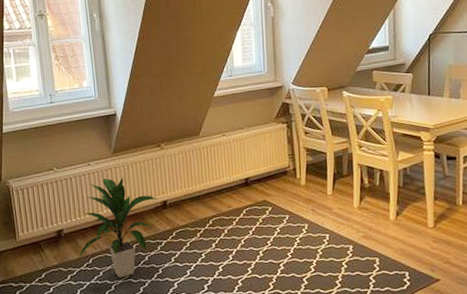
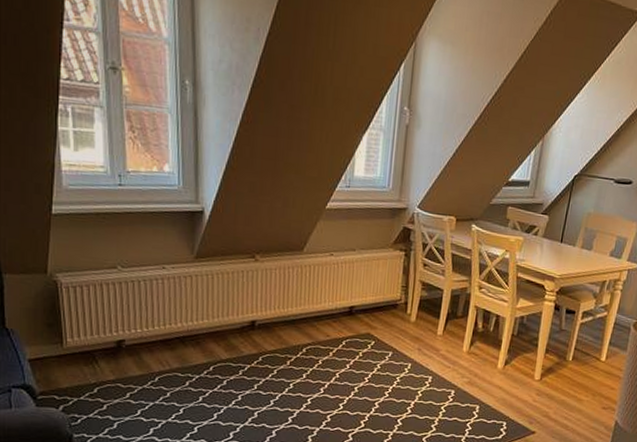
indoor plant: present [77,177,158,278] -> none [140,286,246,402]

